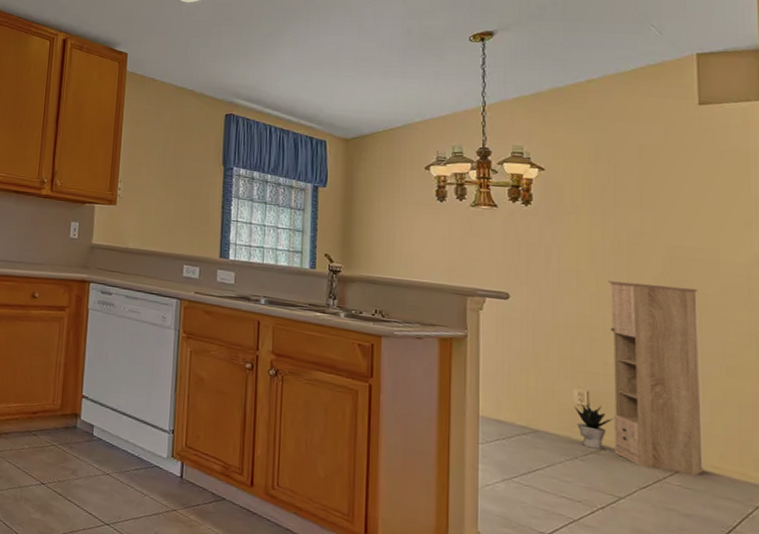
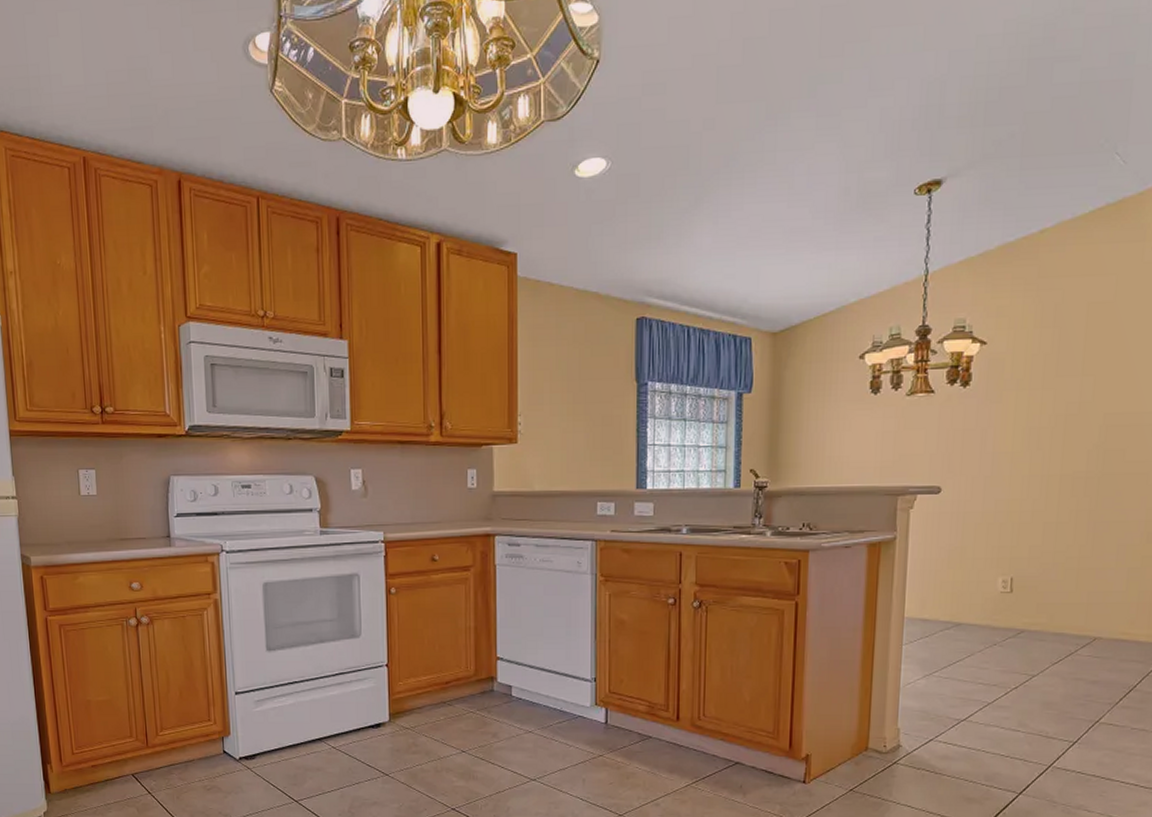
potted plant: present [574,402,615,450] -> none [997,589,1035,633]
storage cabinet: present [607,280,703,476] -> none [1032,456,1130,644]

